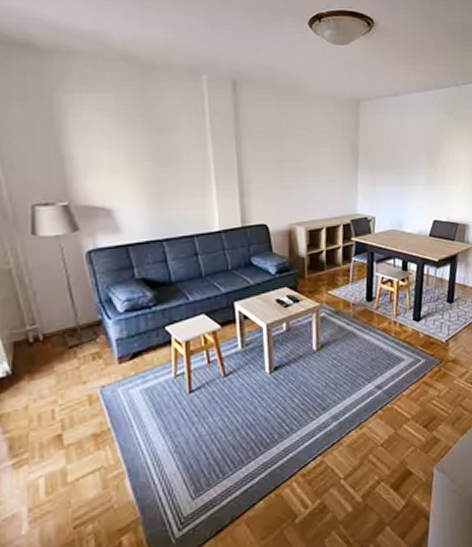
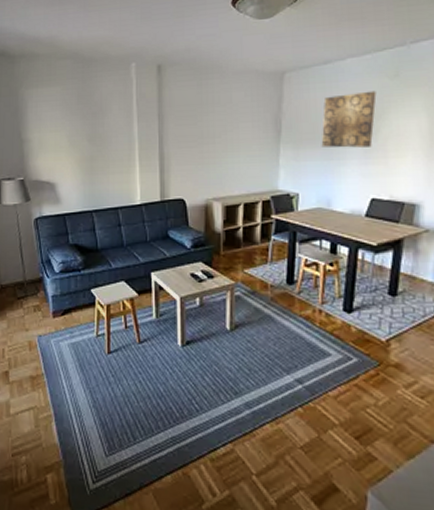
wall art: none [393,124,437,175] -> present [321,90,377,148]

